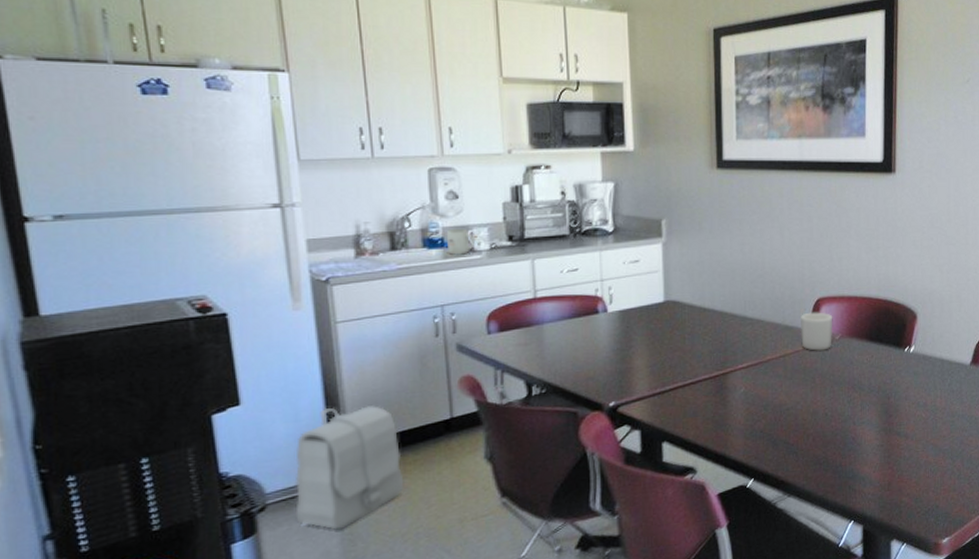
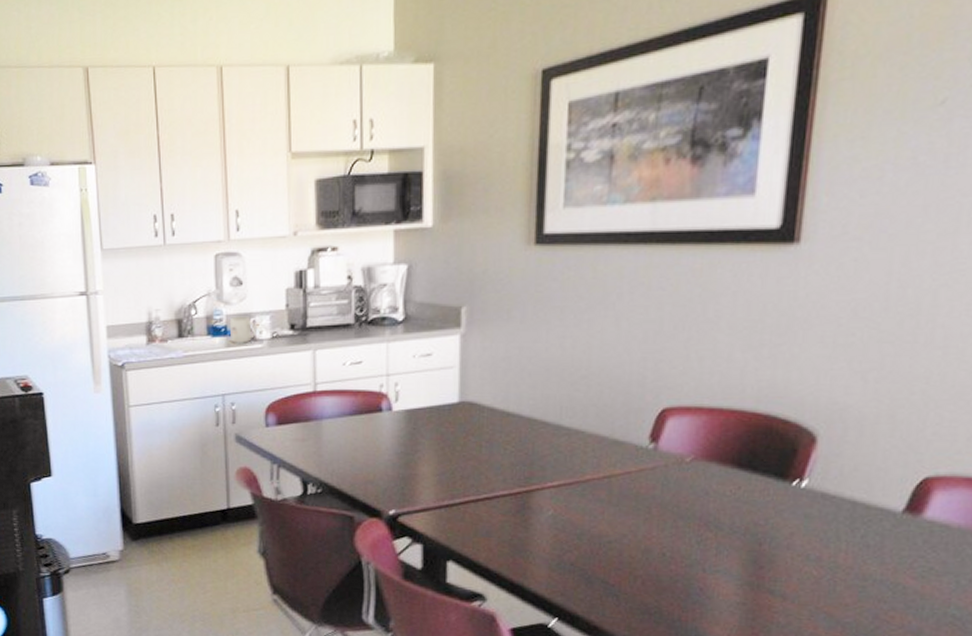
backpack: present [294,406,404,530] -> none [92,486,184,600]
mug: present [800,312,833,351] -> none [634,425,684,475]

